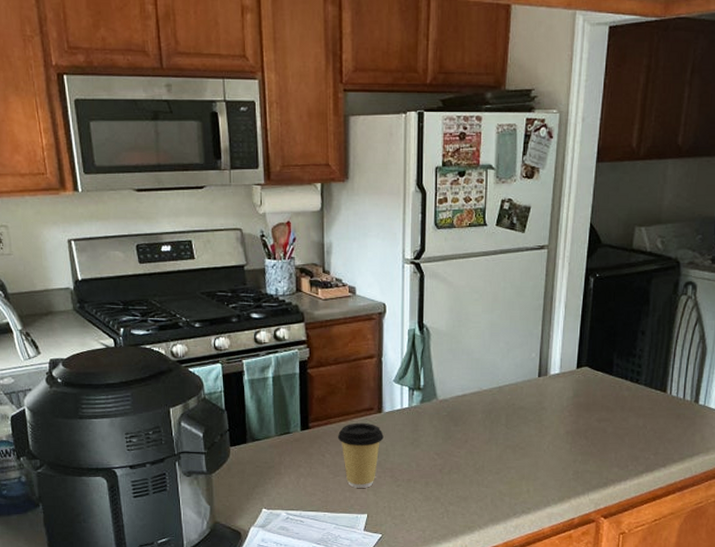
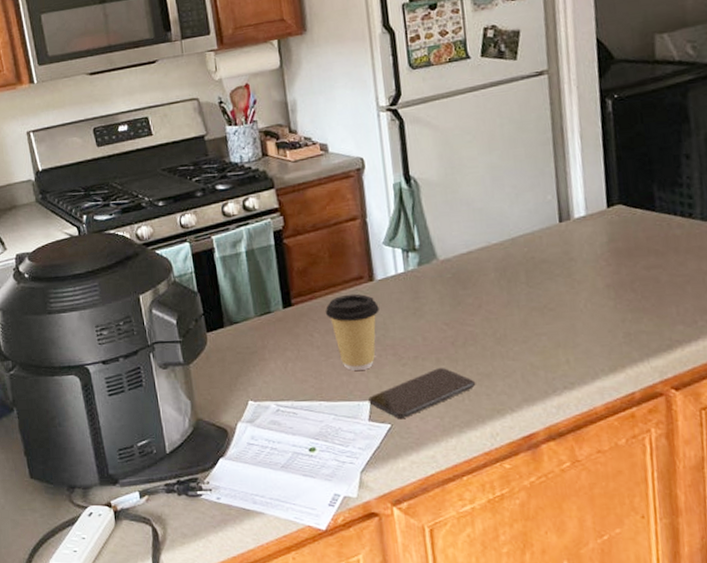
smartphone: none [366,490,455,530] -> present [369,368,476,418]

